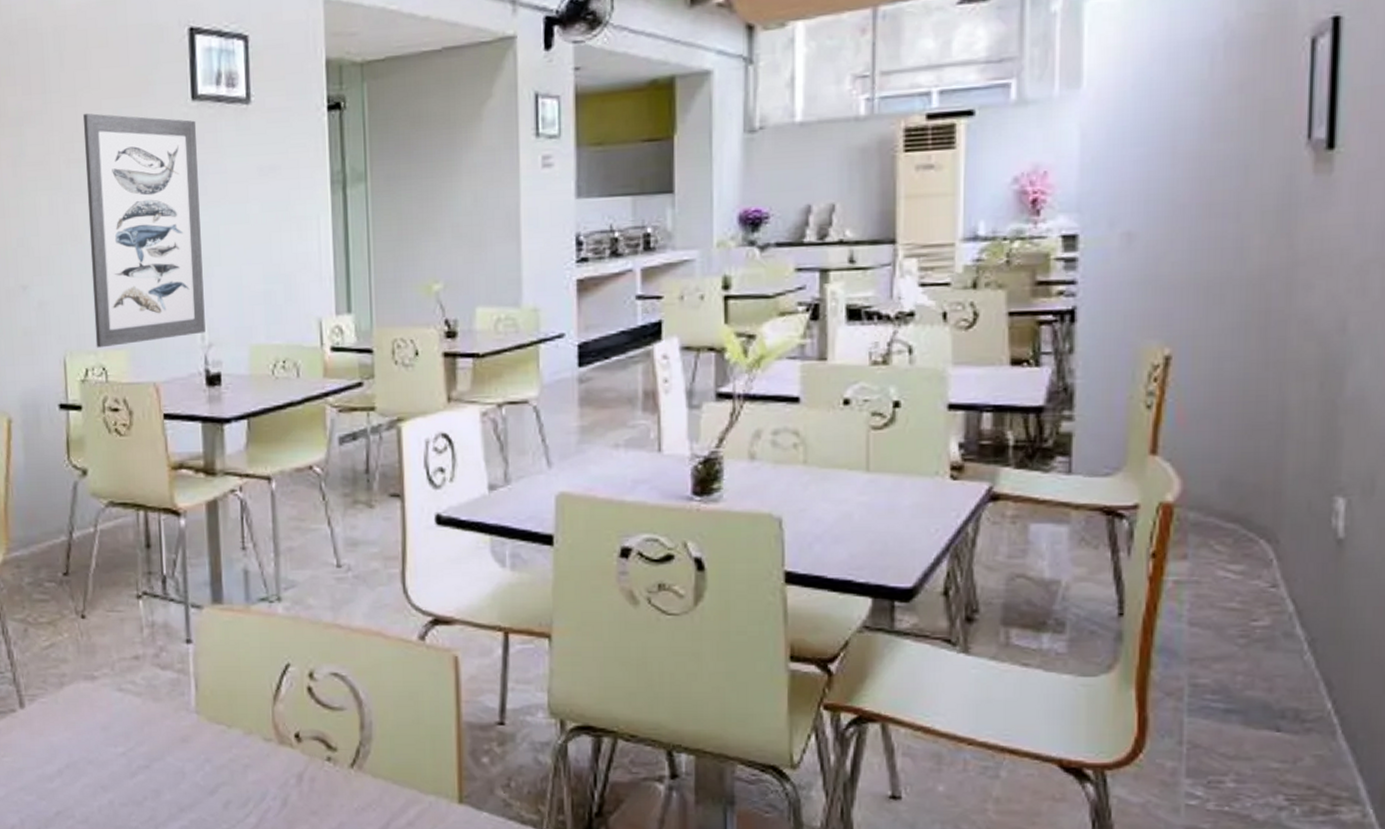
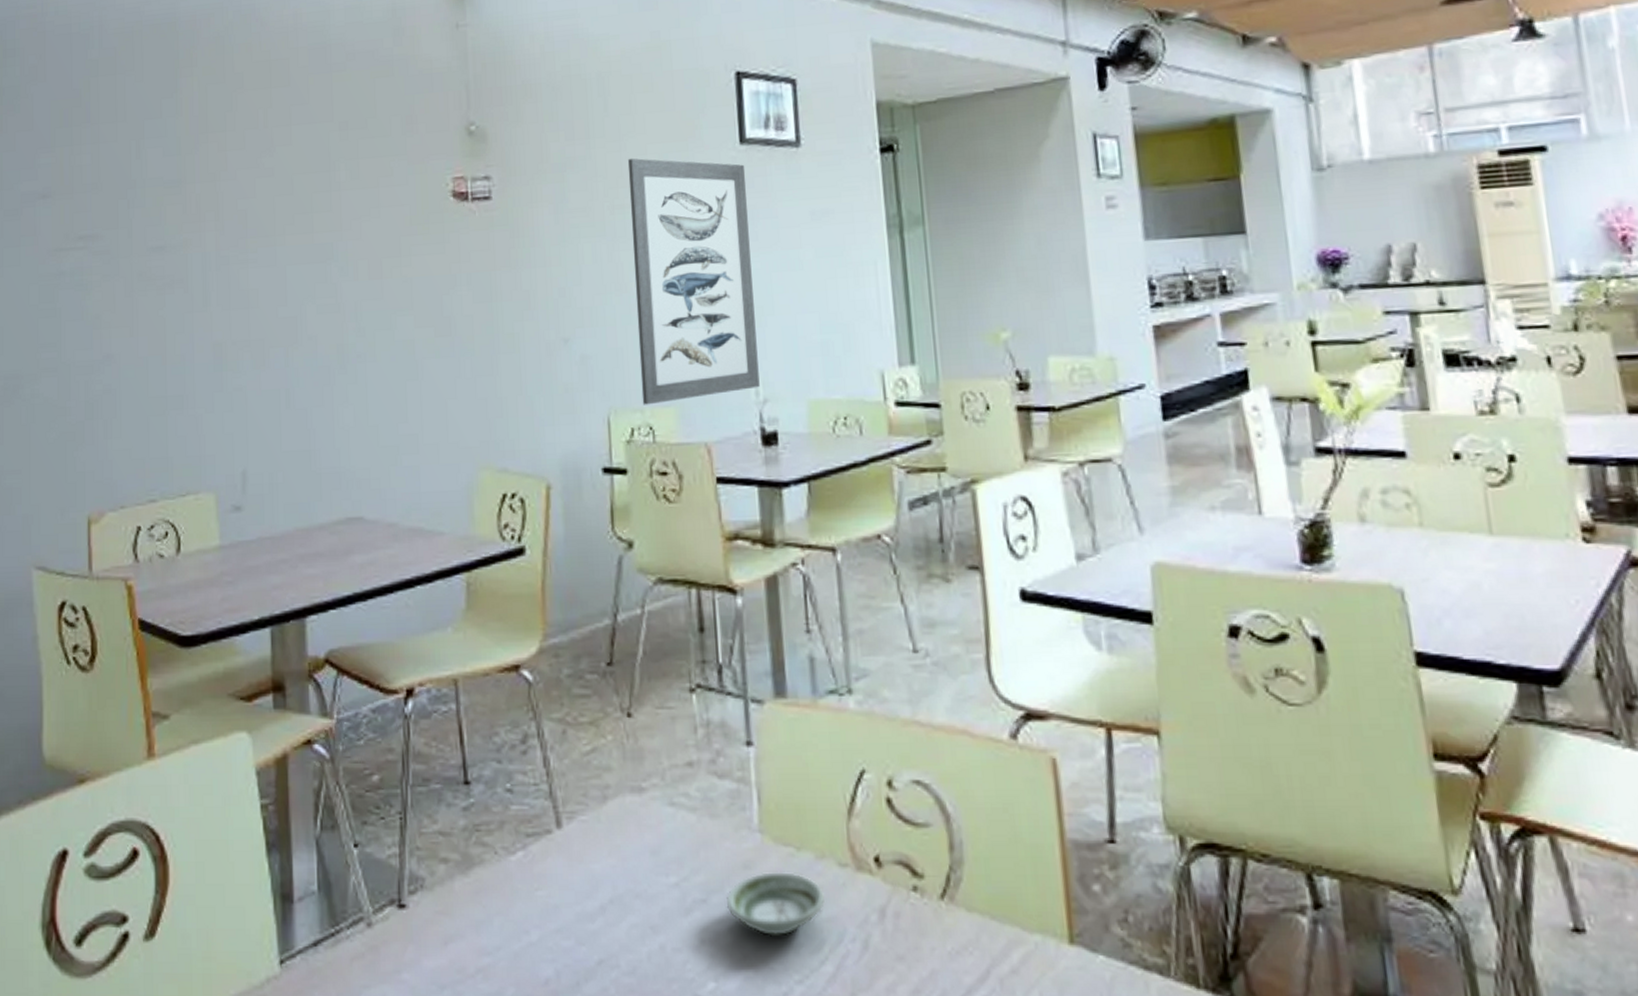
saucer: none [166,745,252,794] -> present [725,872,826,935]

